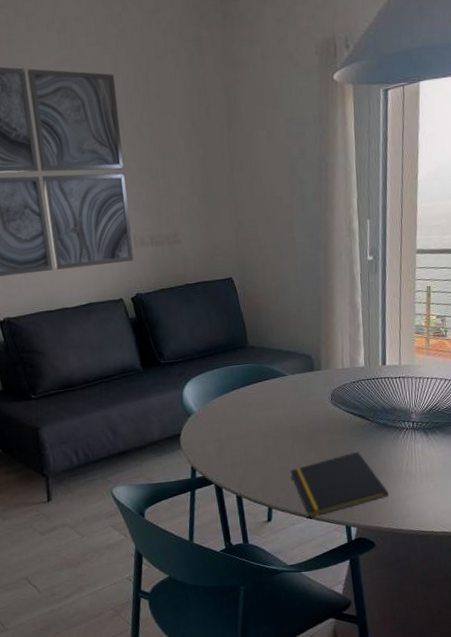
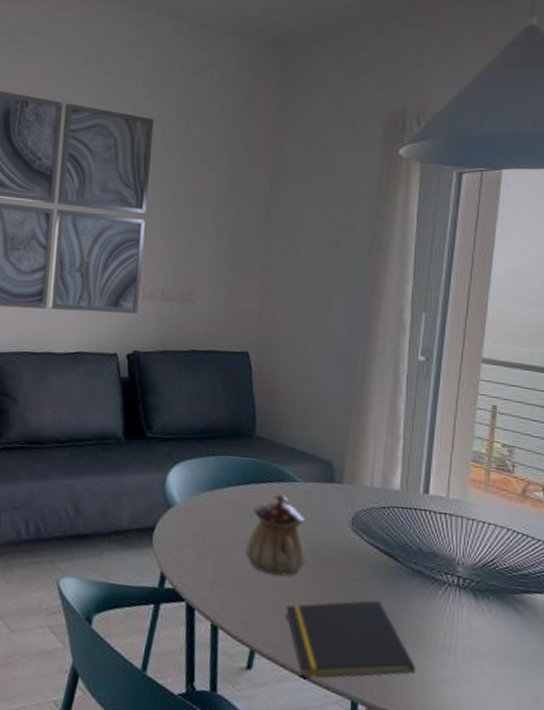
teapot: none [253,387,301,450] -> present [245,494,306,576]

